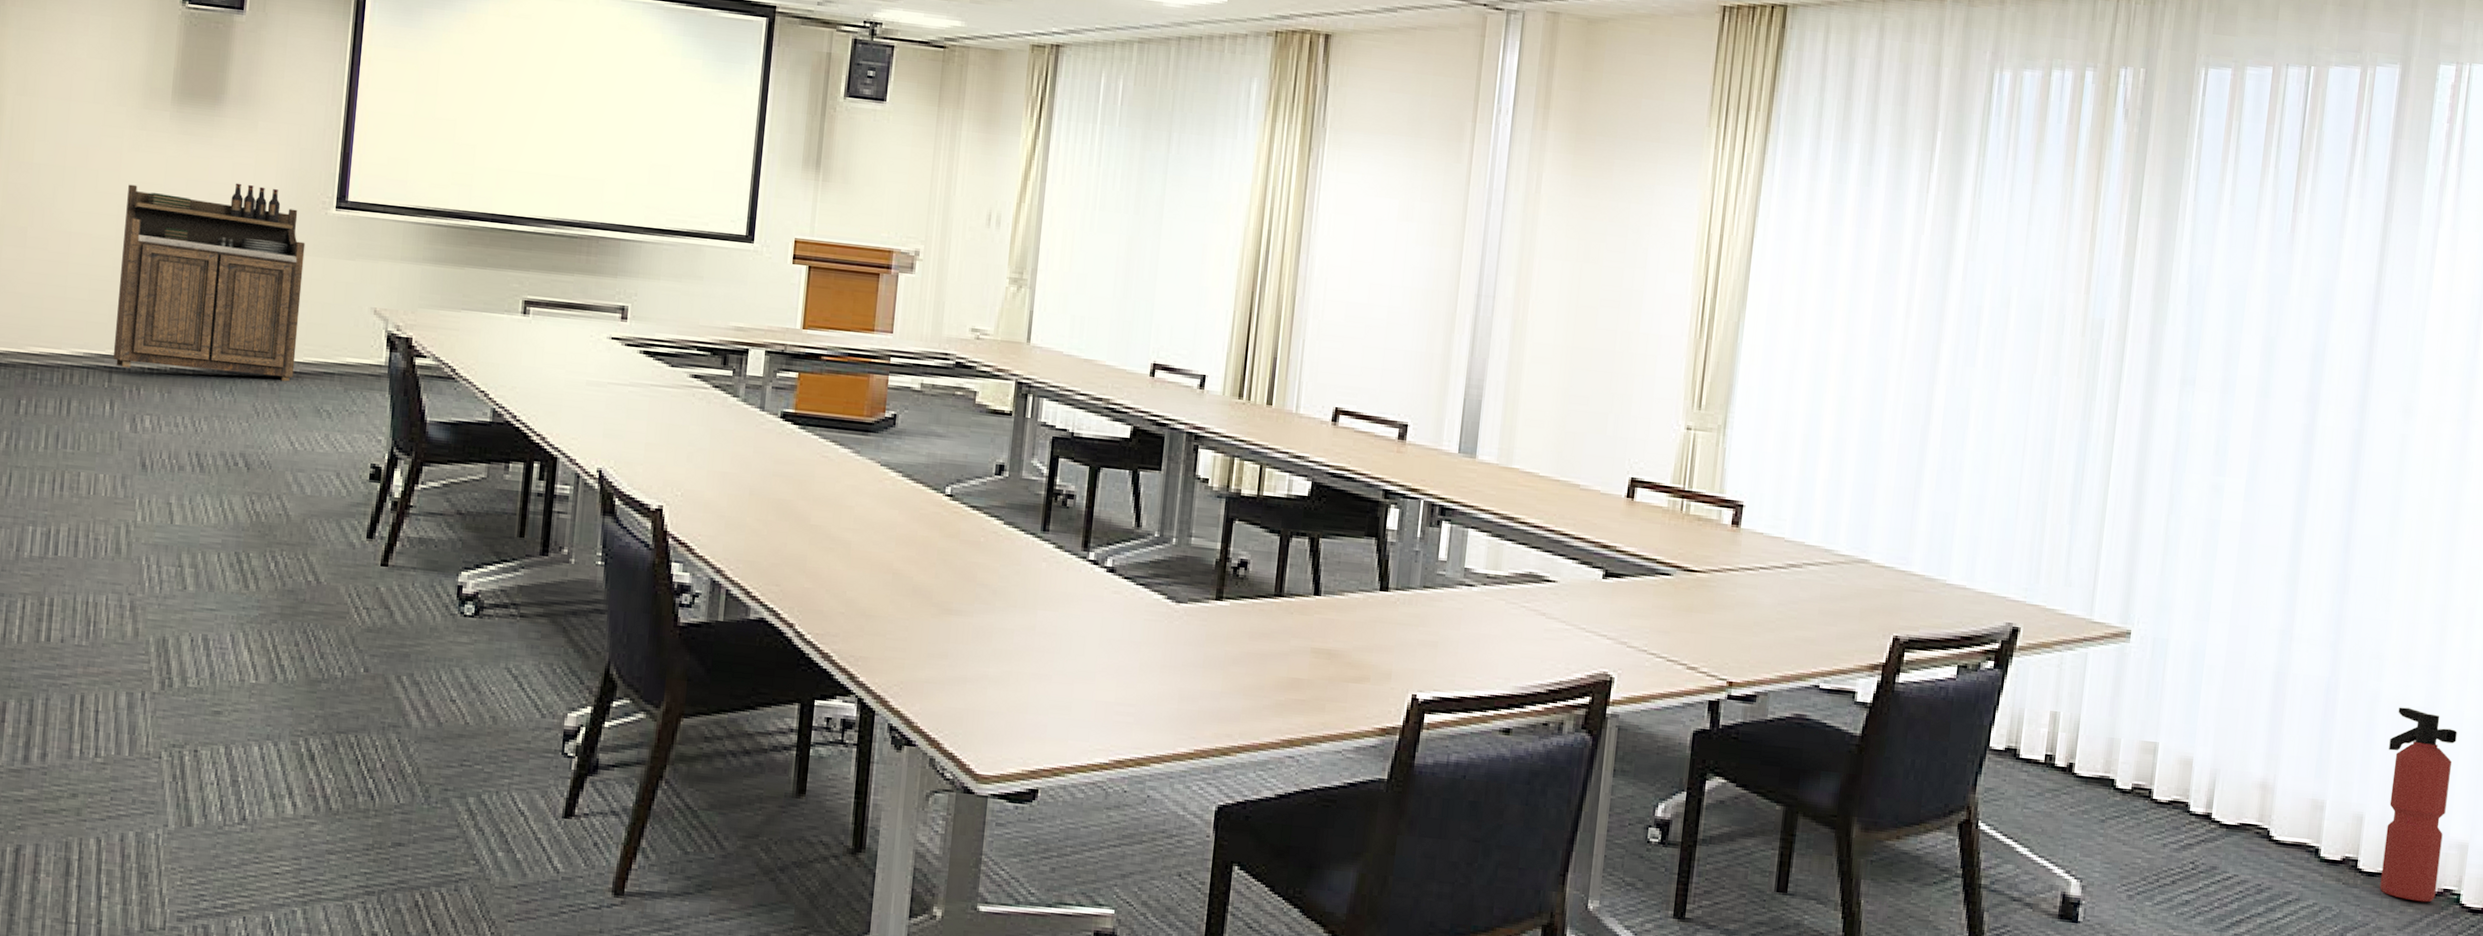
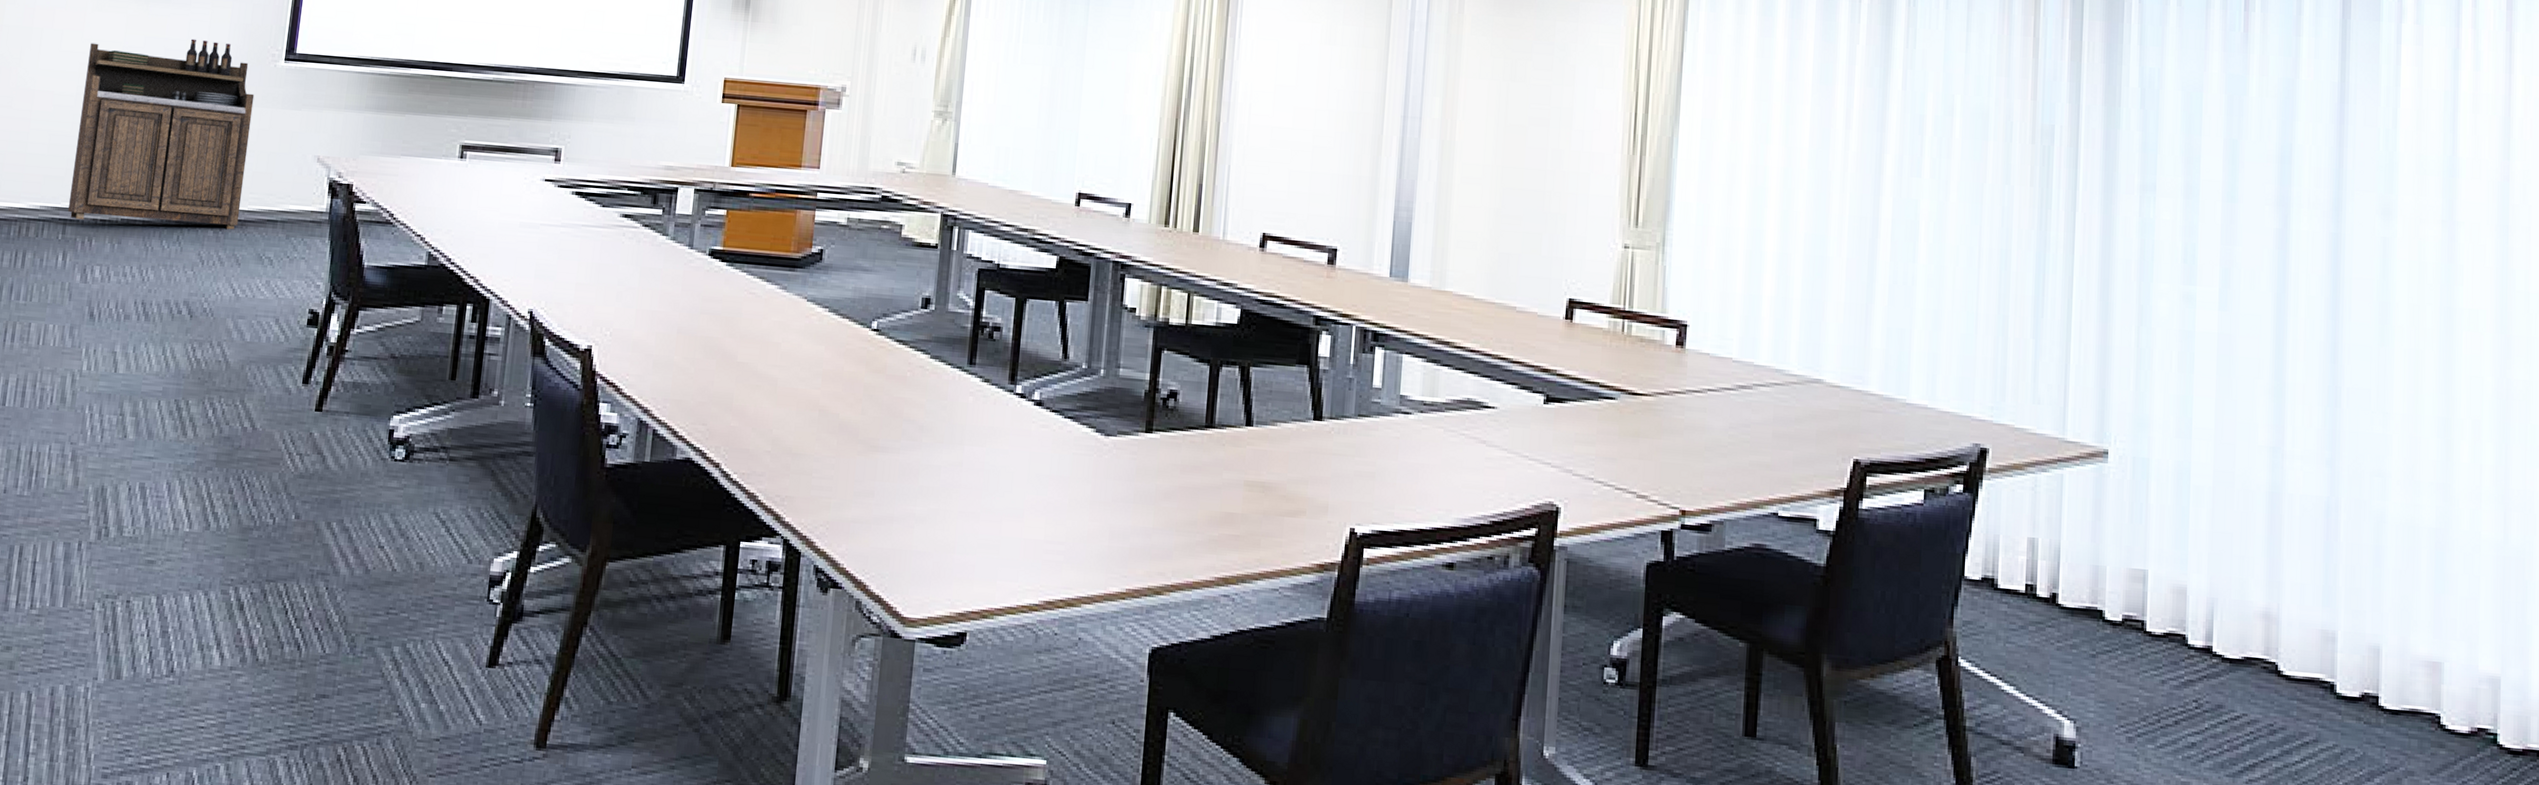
fire extinguisher: present [2380,707,2457,902] -> none [2401,528,2475,743]

